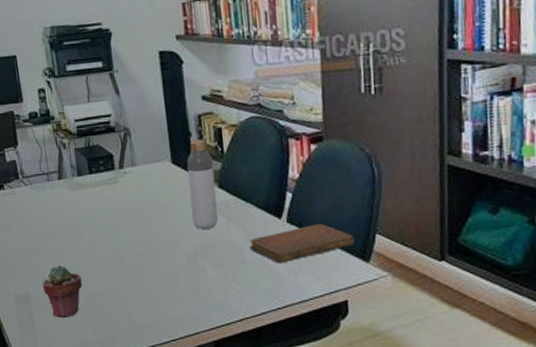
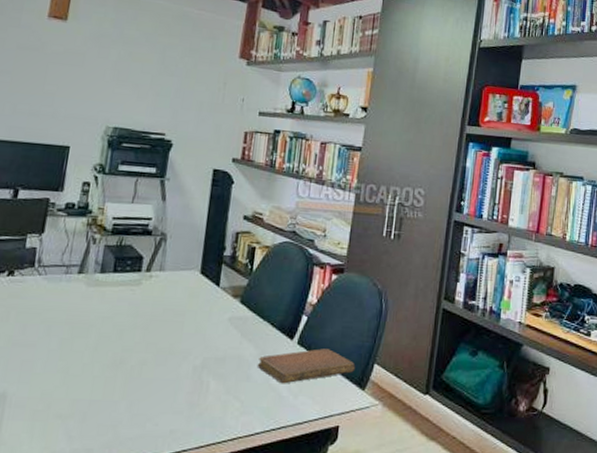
potted succulent: present [42,265,83,318] -> none [24,364,74,424]
bottle: present [187,139,219,230] -> none [207,254,241,343]

